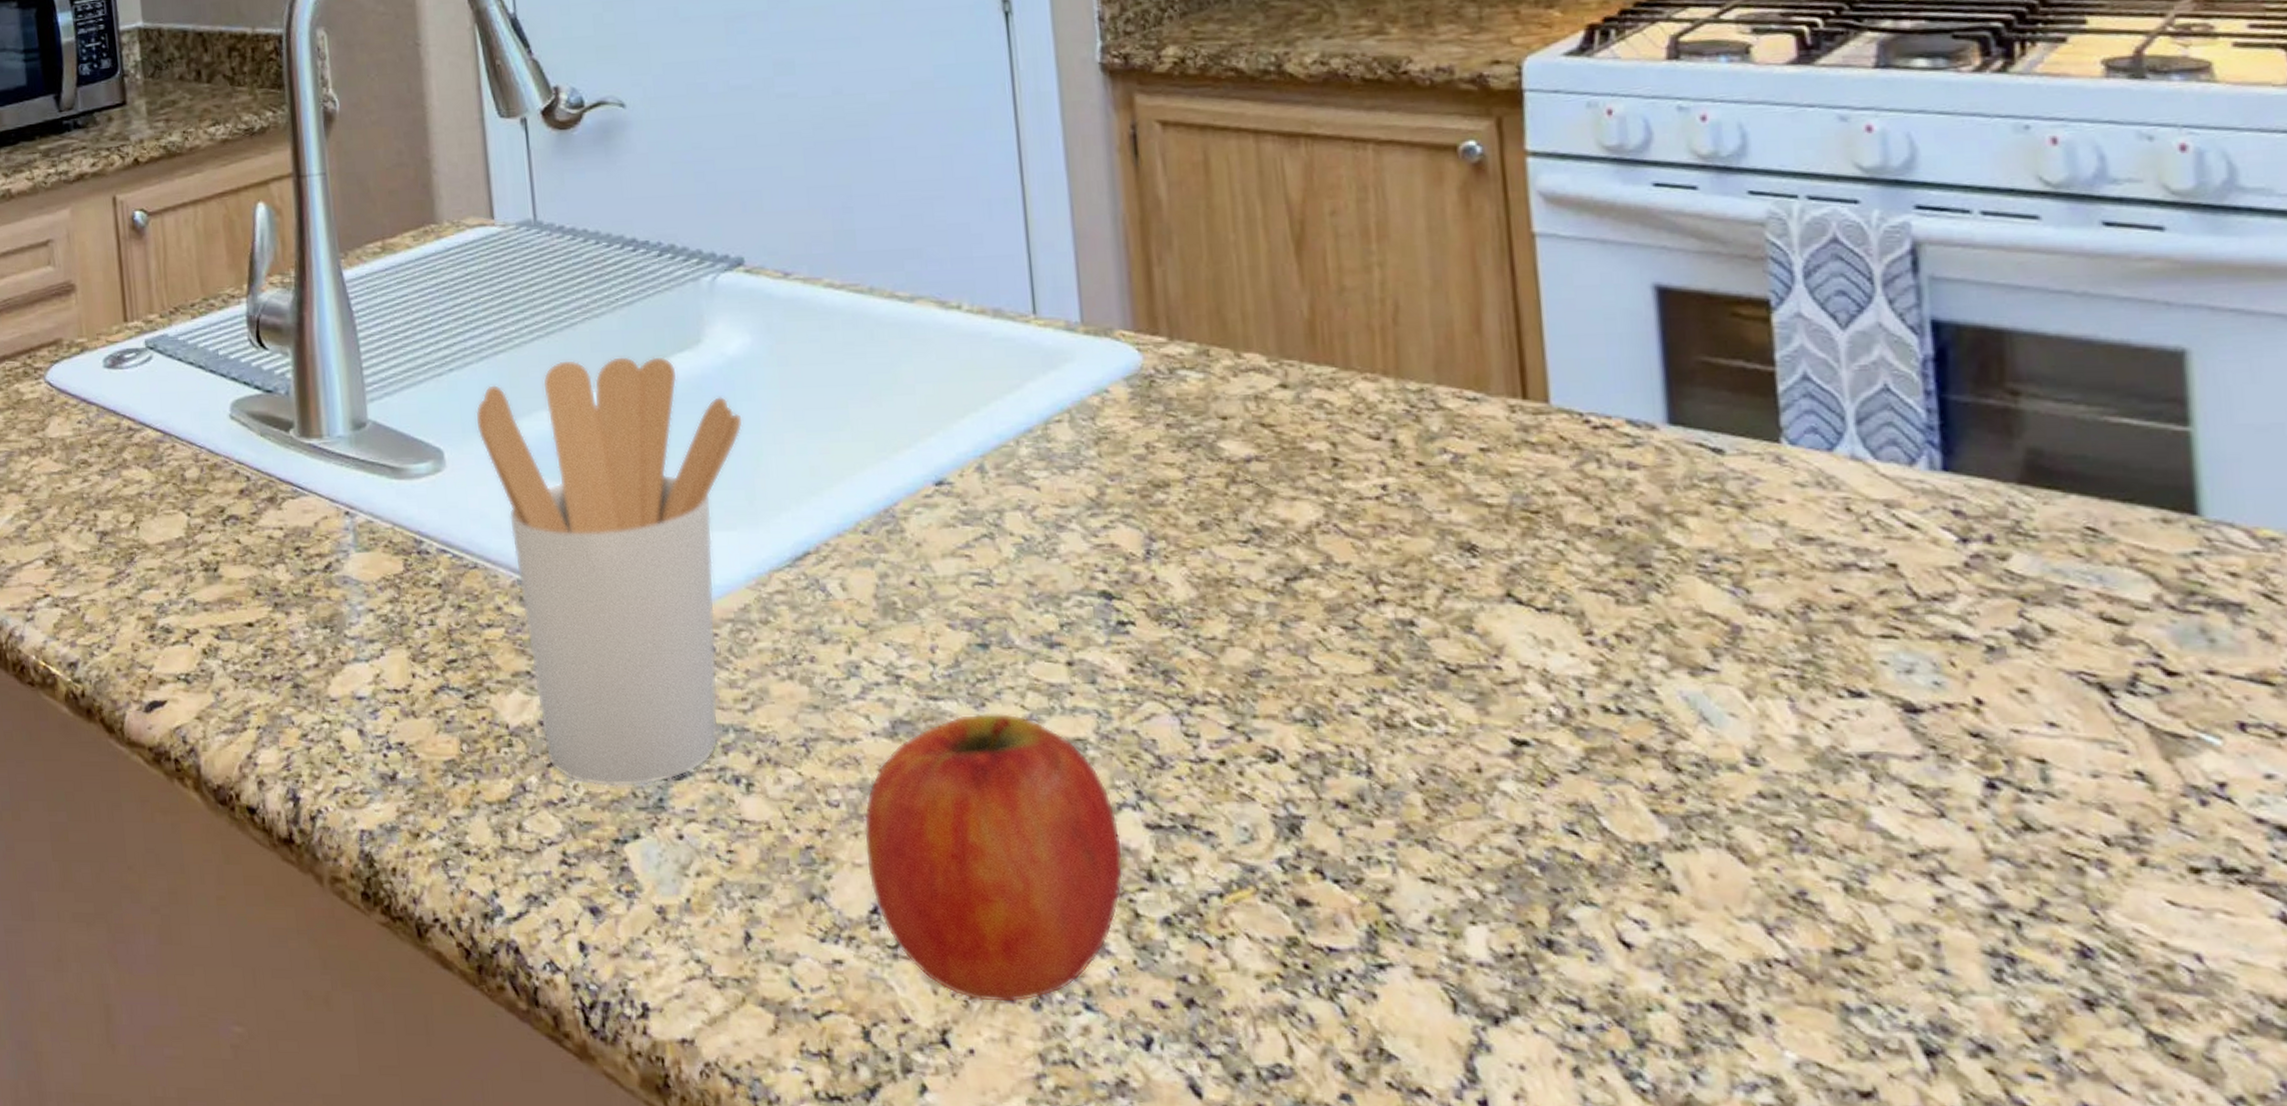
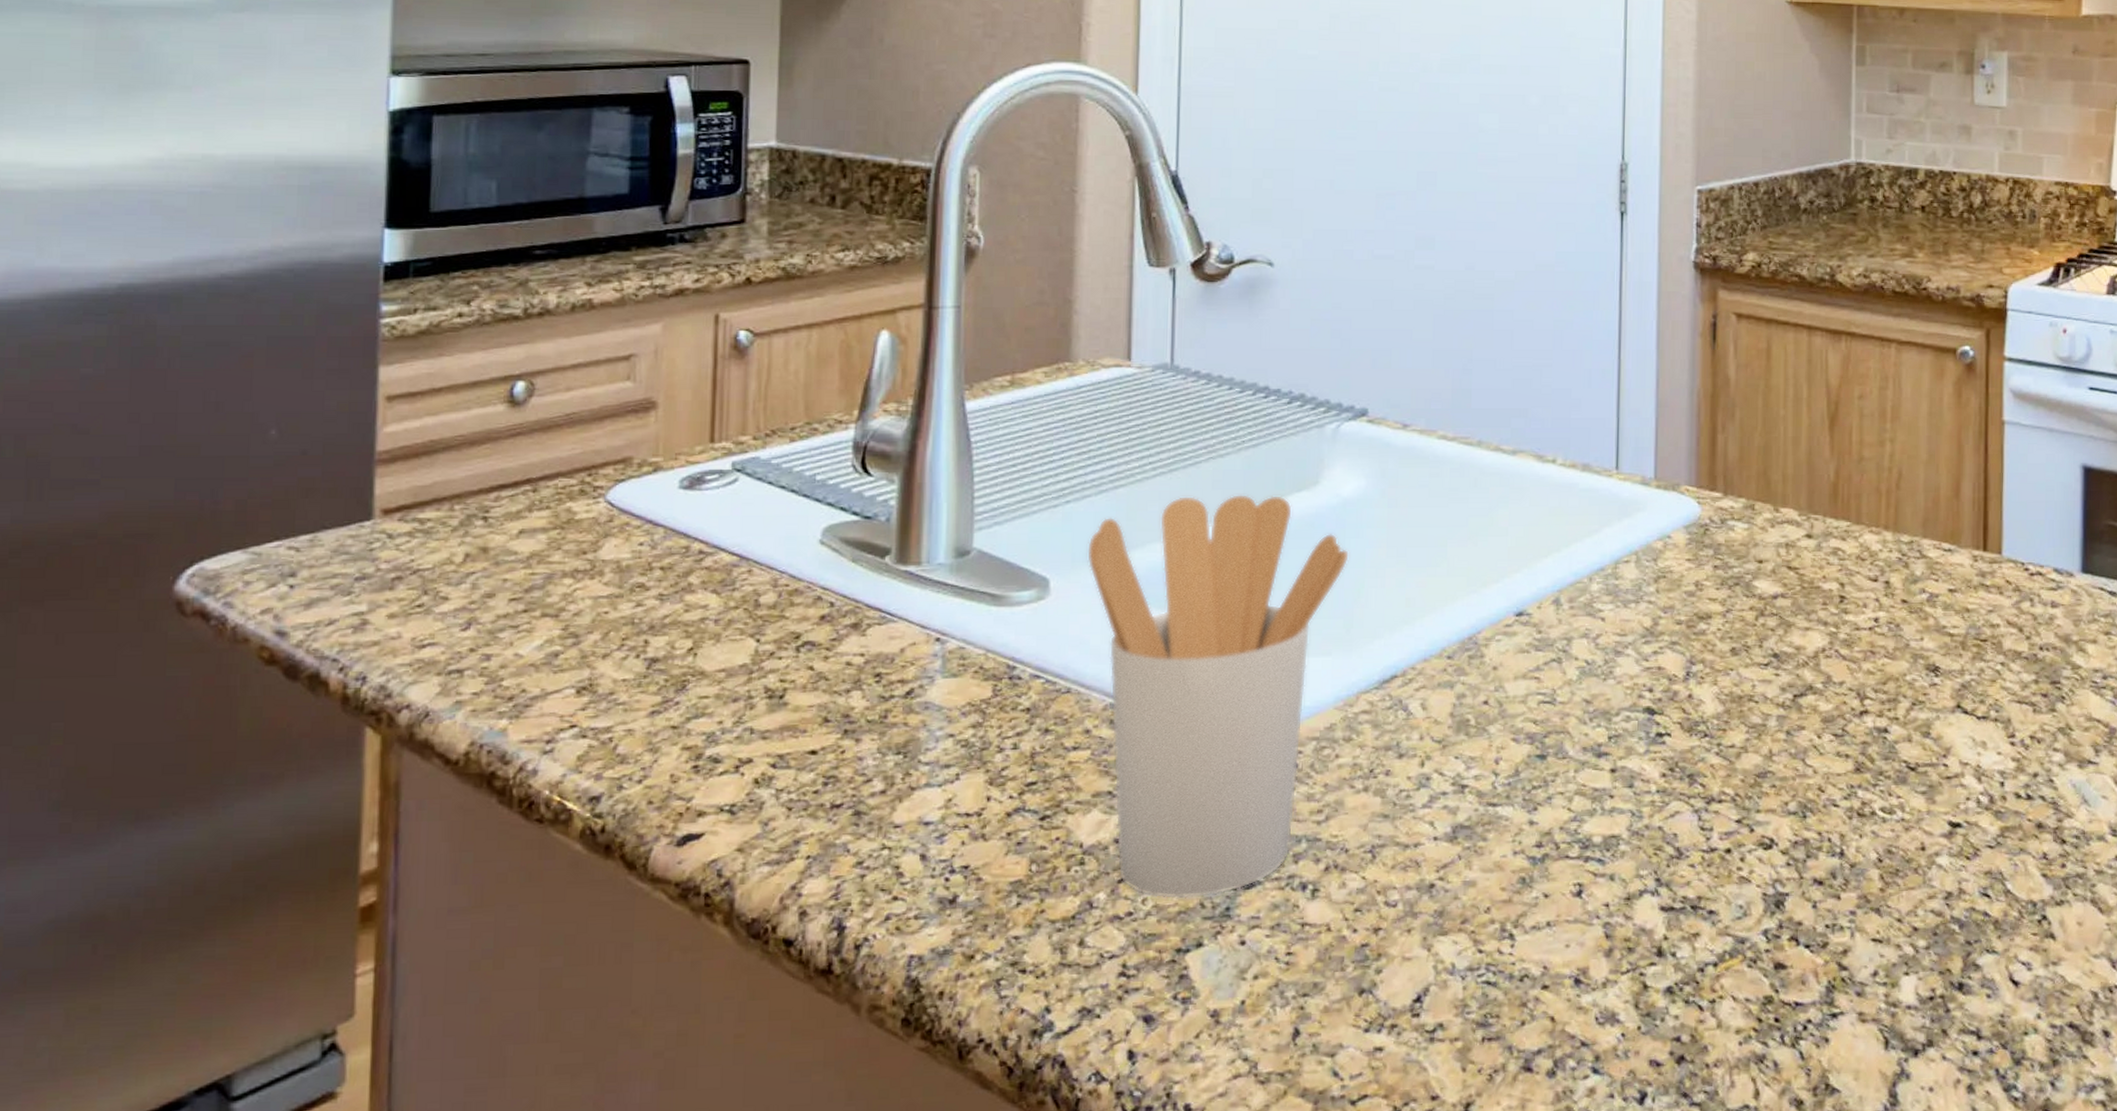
fruit: present [863,712,1124,1003] -> none [1415,815,1639,1075]

